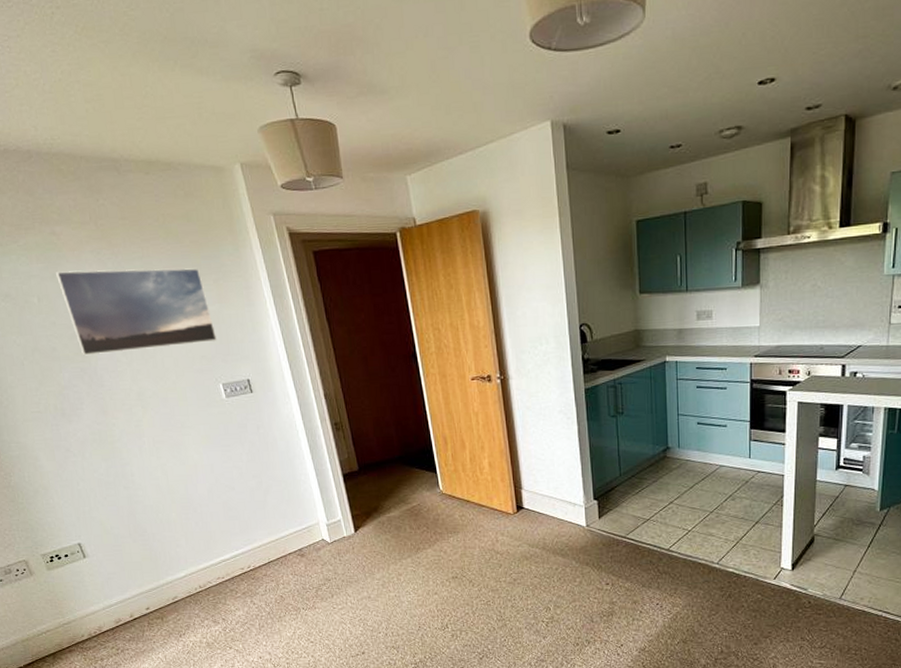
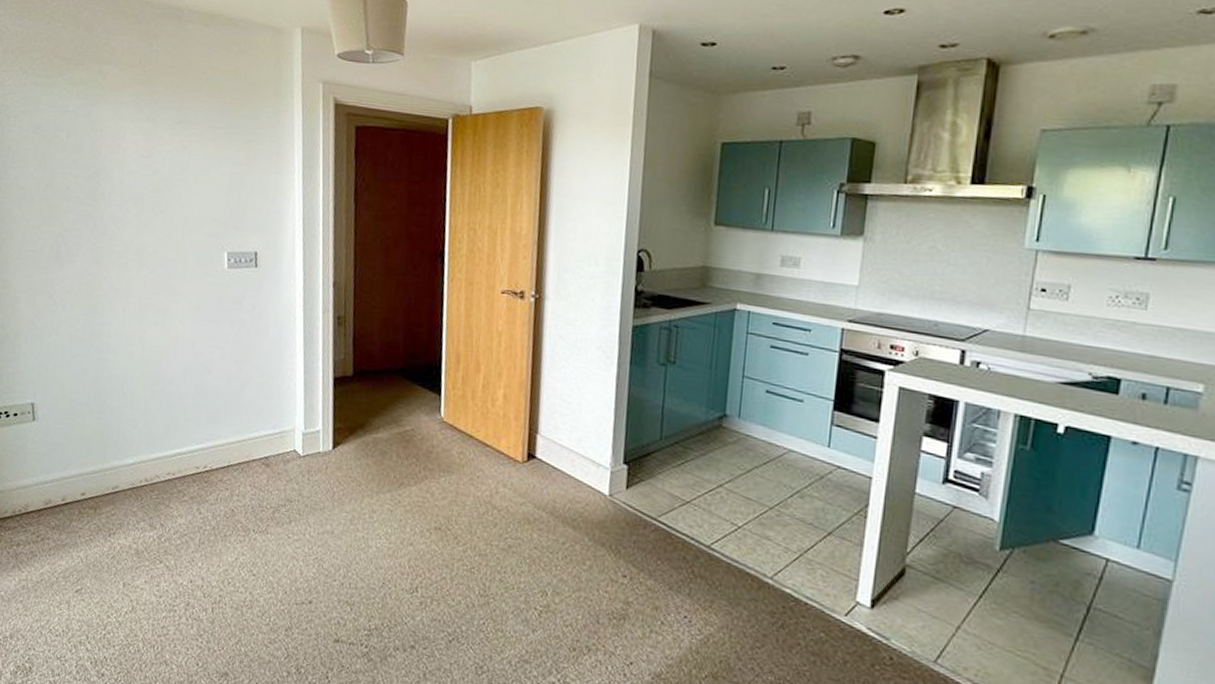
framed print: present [56,268,218,356] -> none [91,110,235,206]

